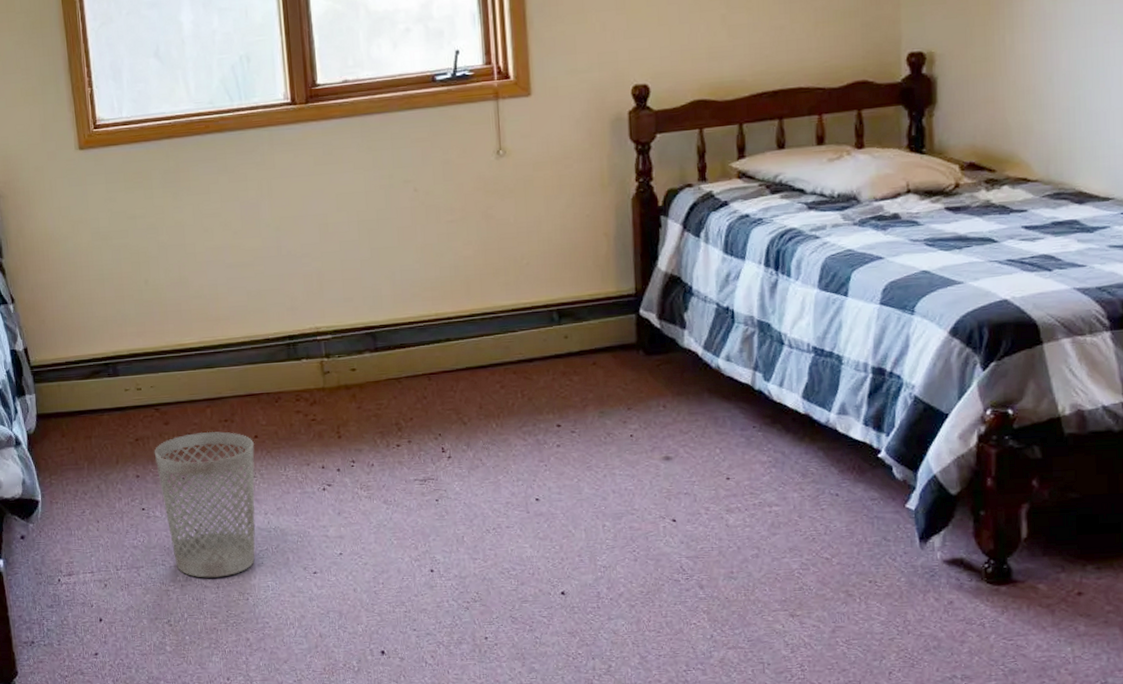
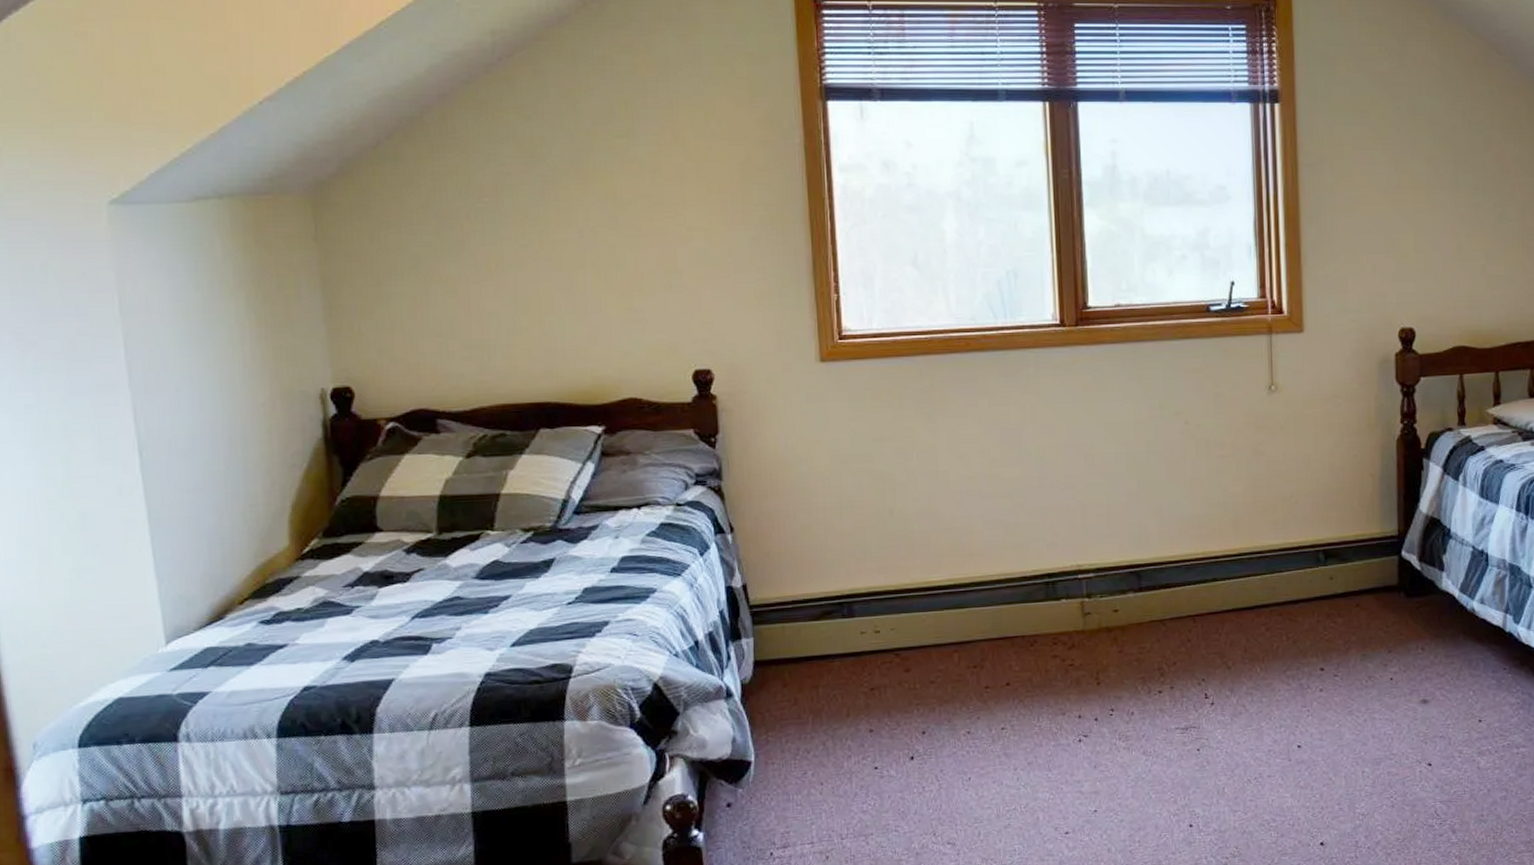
wastebasket: present [154,431,256,578] -> none [891,678,1005,844]

